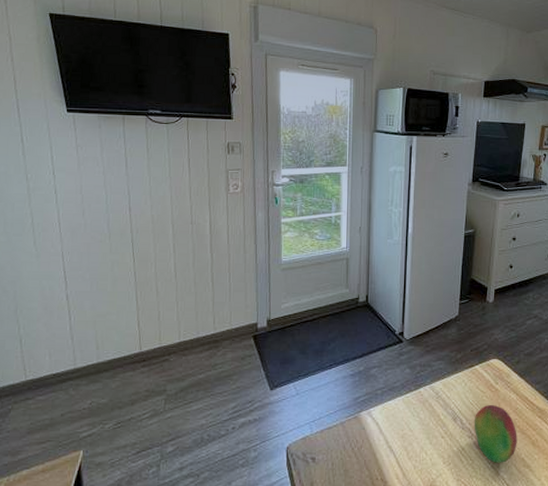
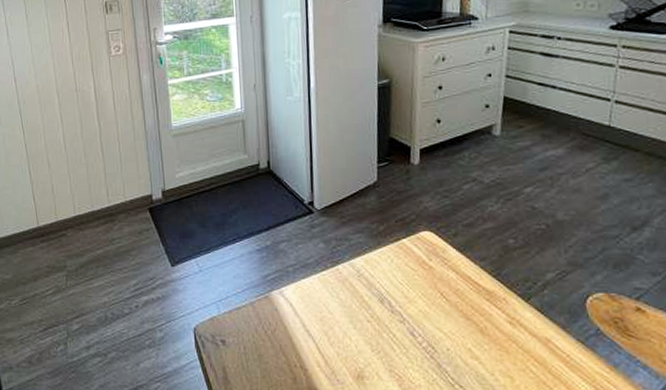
fruit: present [474,404,517,463] -> none [405,284,461,353]

